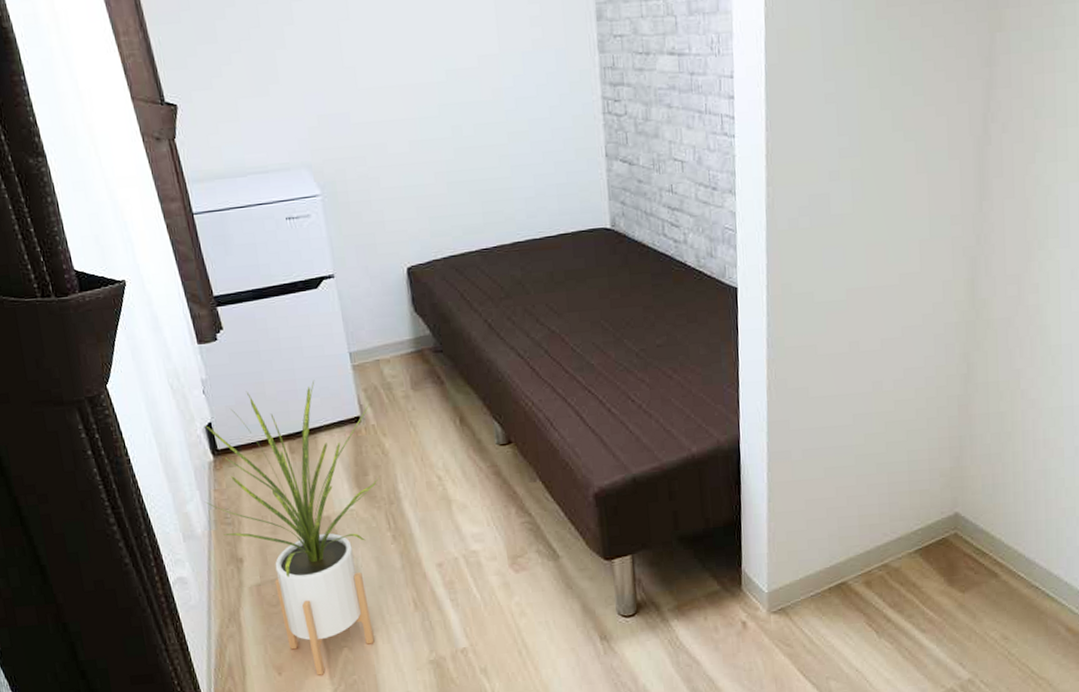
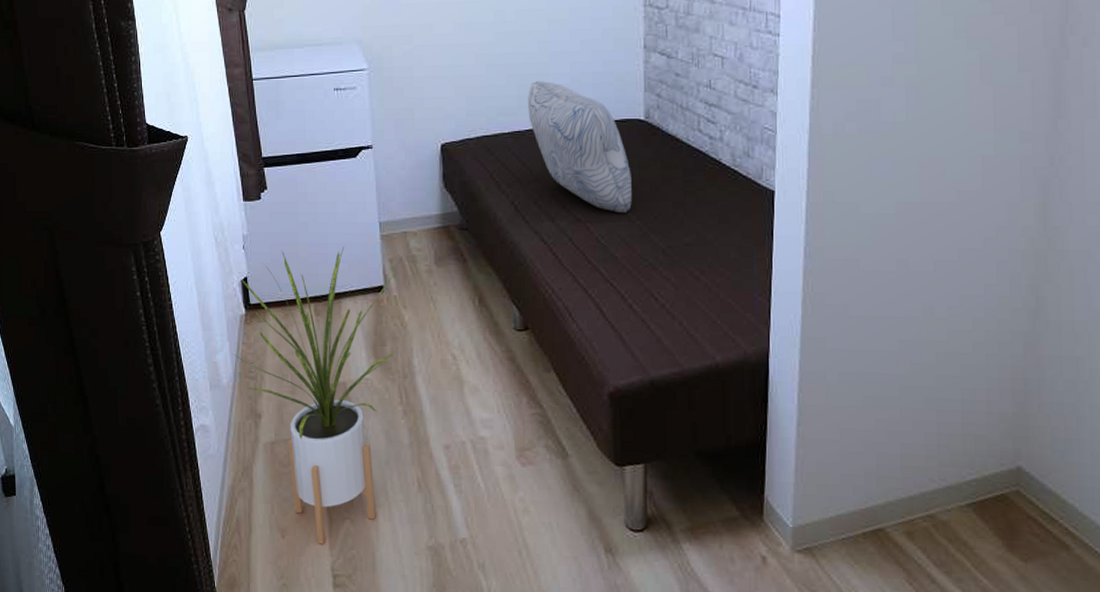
cushion: none [492,196,604,322] -> present [527,81,632,213]

